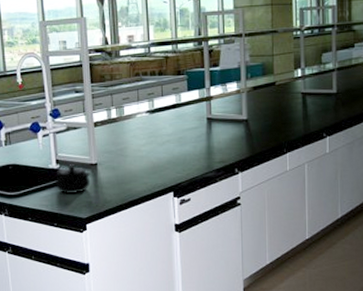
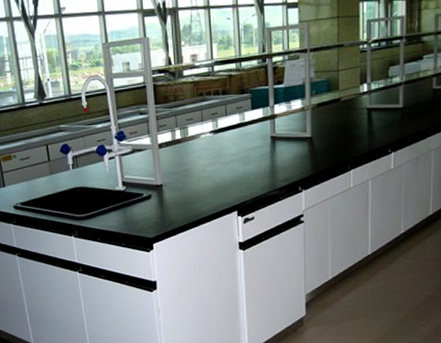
teapot: present [55,164,91,195] -> none [122,186,157,216]

